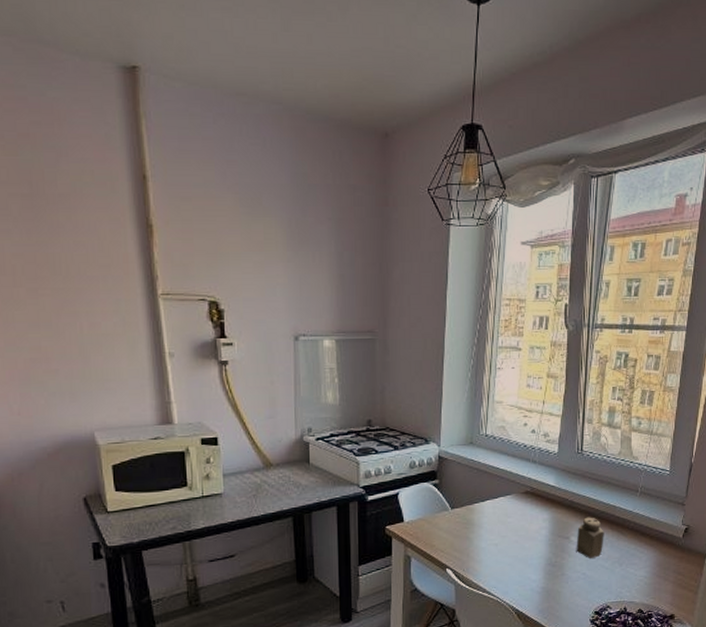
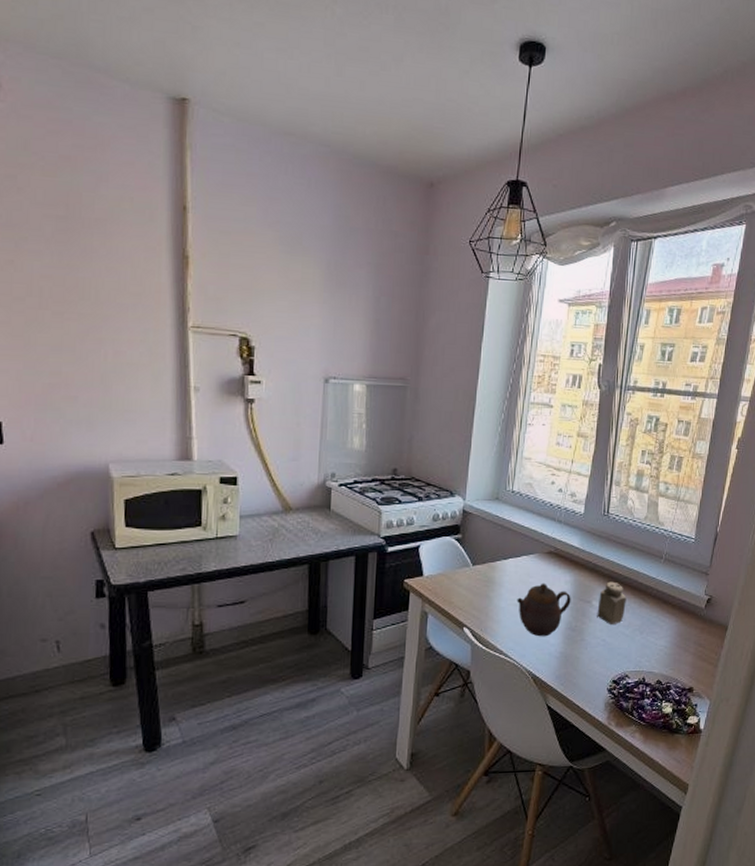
teapot: none [496,522,550,574] -> present [517,583,571,637]

